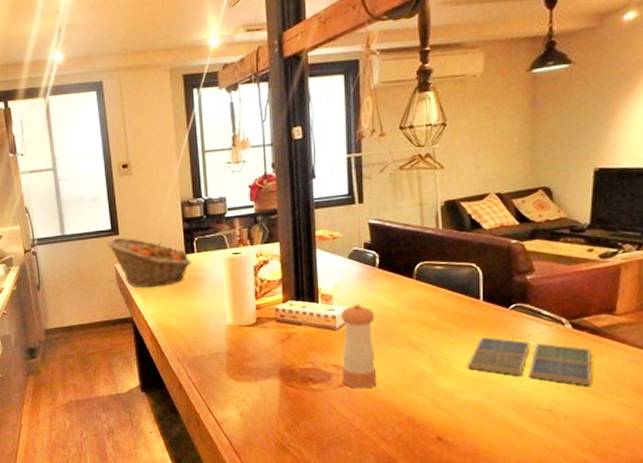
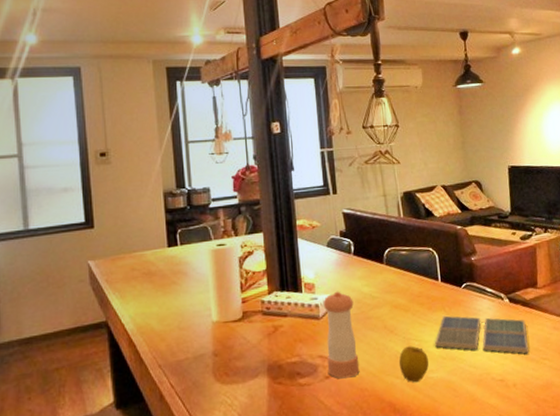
fruit basket: present [107,237,191,288] -> none [80,231,174,287]
apple: none [422,364,458,401] -> present [398,346,429,383]

